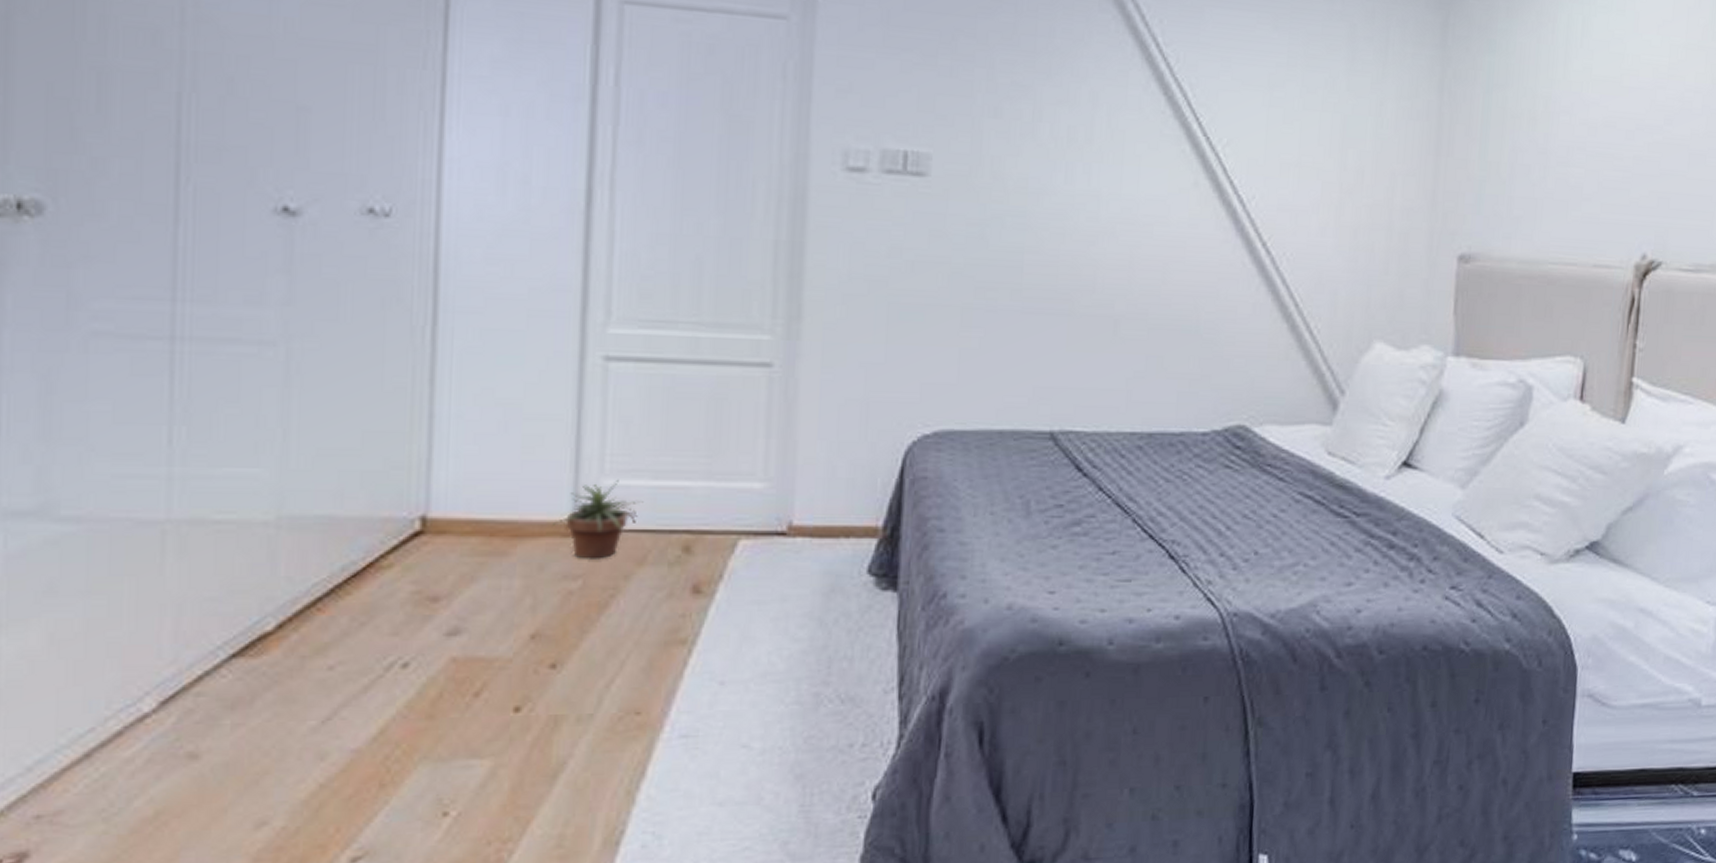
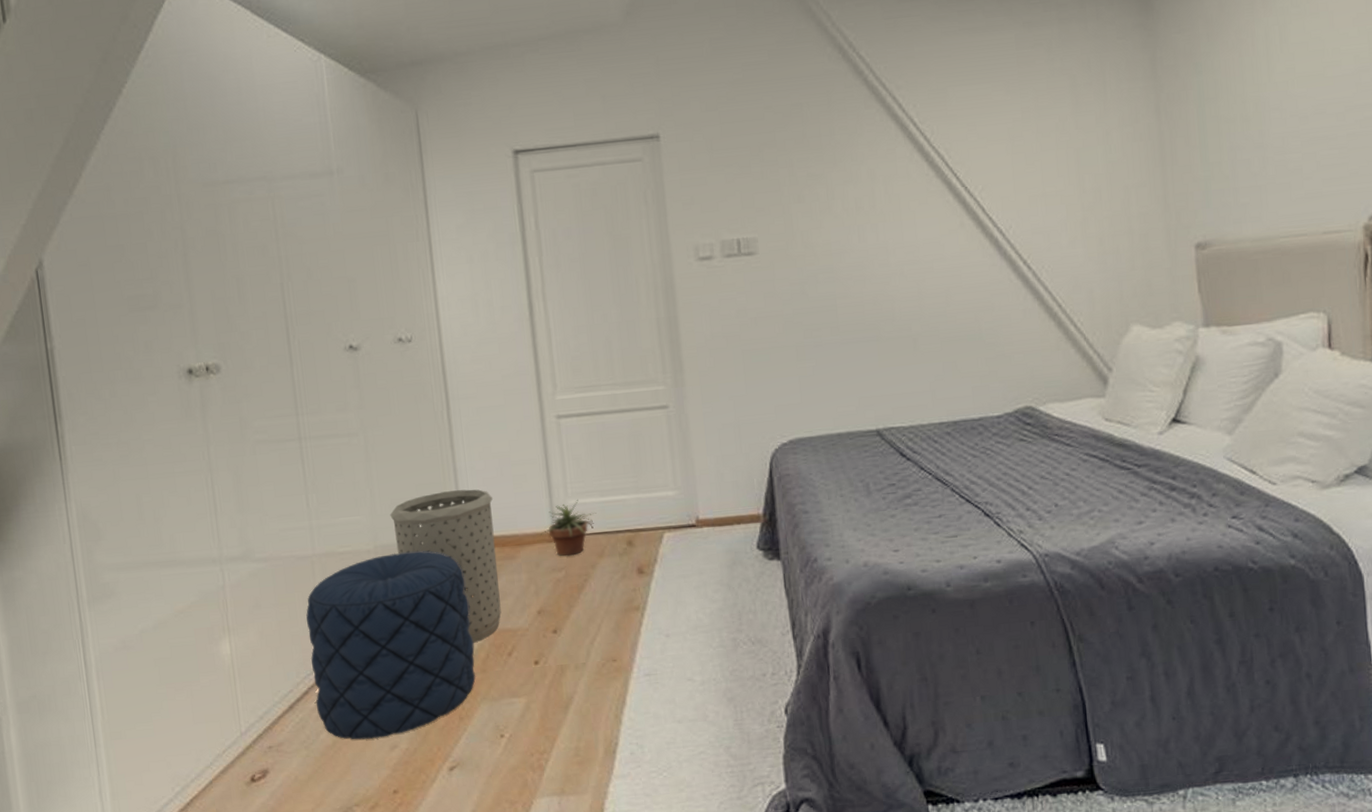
pouf: none [135,529,423,811] -> present [306,551,476,740]
laundry basket: none [311,446,485,675] -> present [390,489,502,643]

